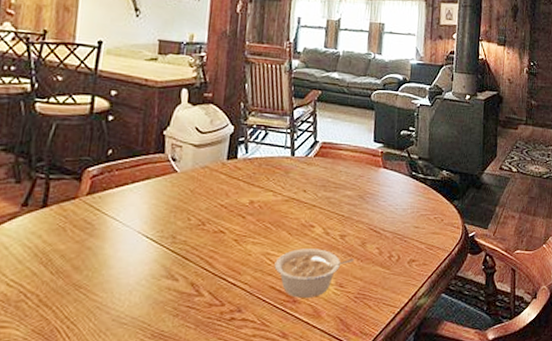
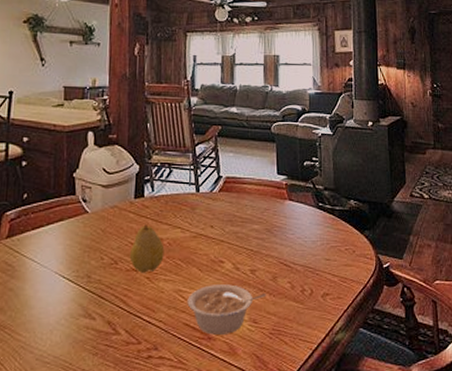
fruit: none [217,186,255,235] -> present [129,224,165,273]

